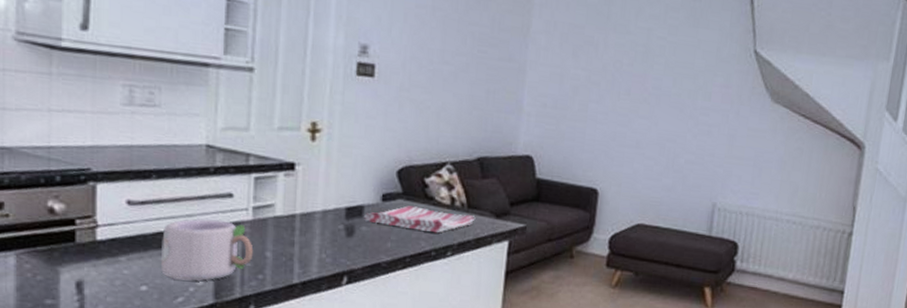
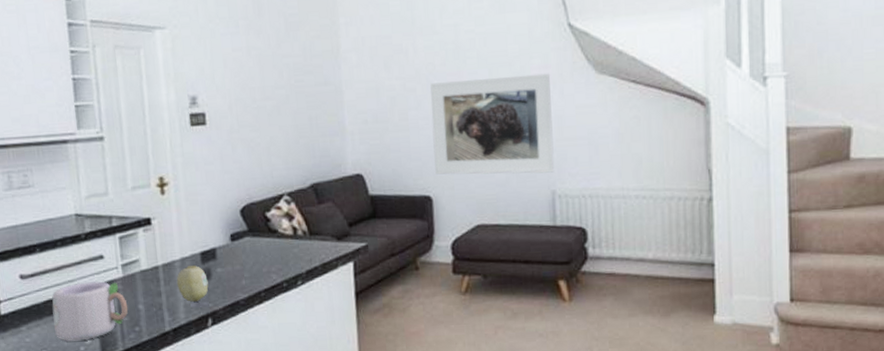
fruit: none [313,219,350,257] -> present [176,266,209,302]
dish towel: present [364,205,476,233] -> none [217,241,319,265]
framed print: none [605,80,729,186] -> present [430,73,555,175]

